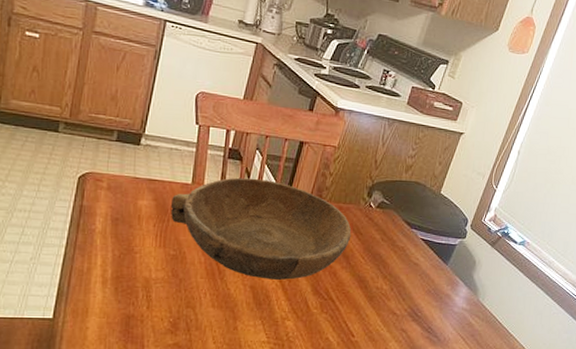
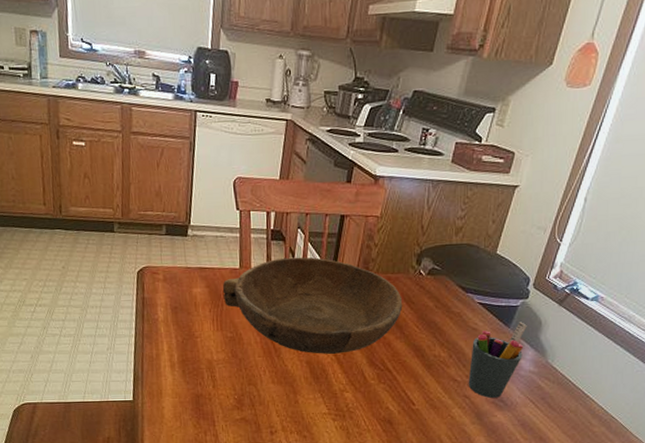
pen holder: none [406,260,463,333] -> present [468,322,527,398]

